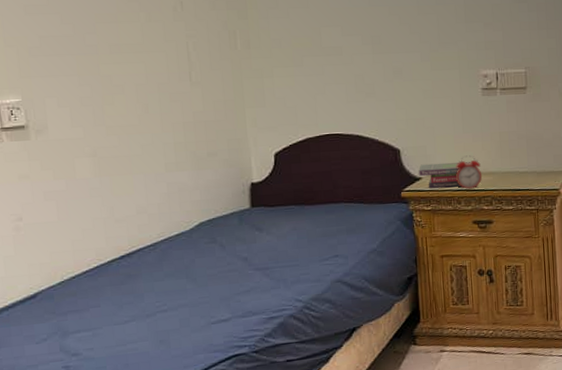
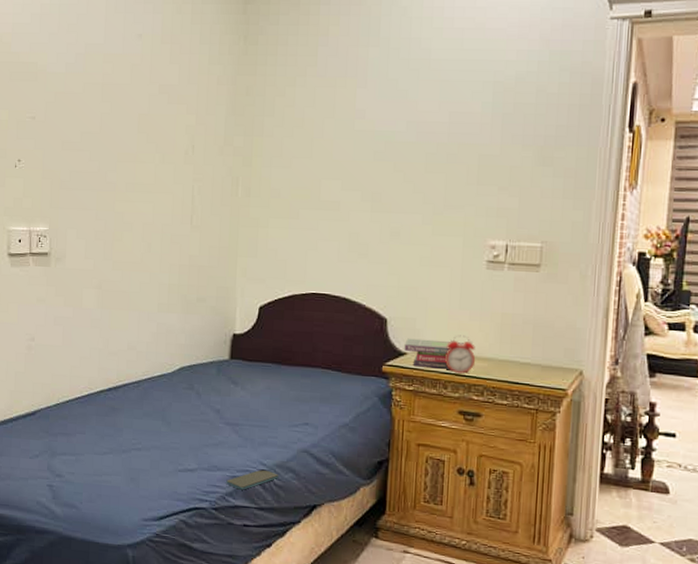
smartphone: none [263,305,316,329] -> present [226,469,279,490]

